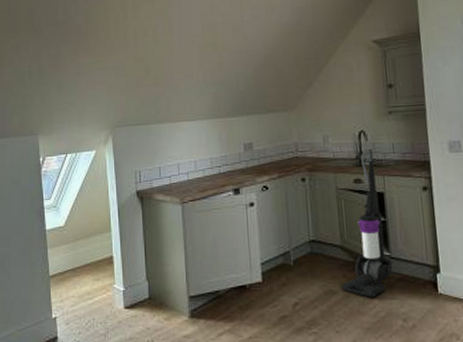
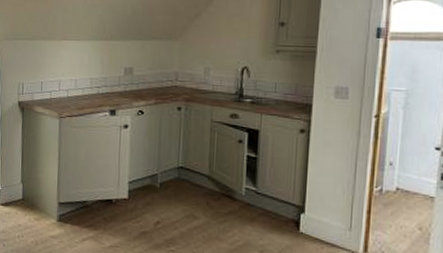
vacuum cleaner: present [341,148,393,298] -> none [203,85,258,227]

